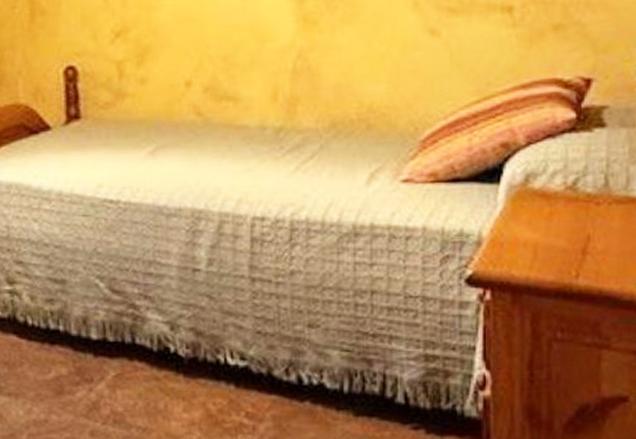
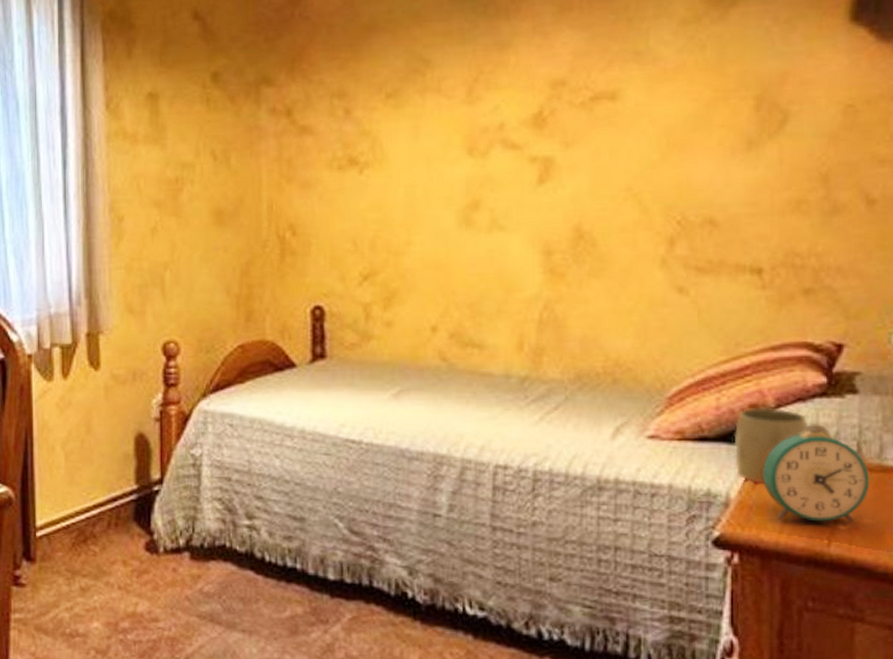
mug: none [485,145,581,222] -> present [733,407,832,484]
alarm clock: none [513,164,617,255] -> present [763,429,870,523]

